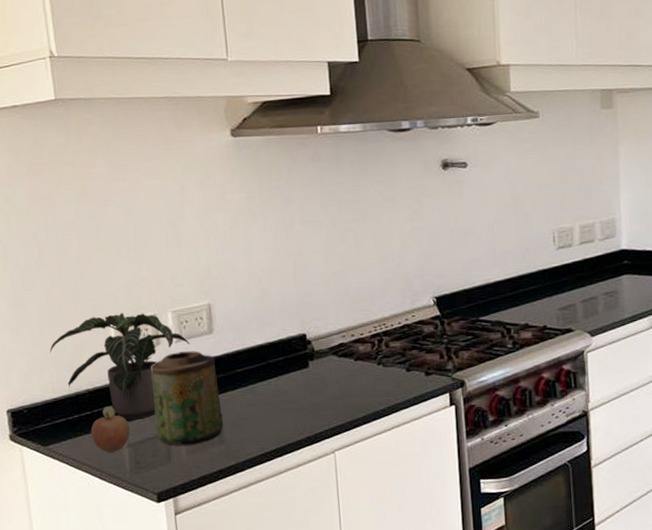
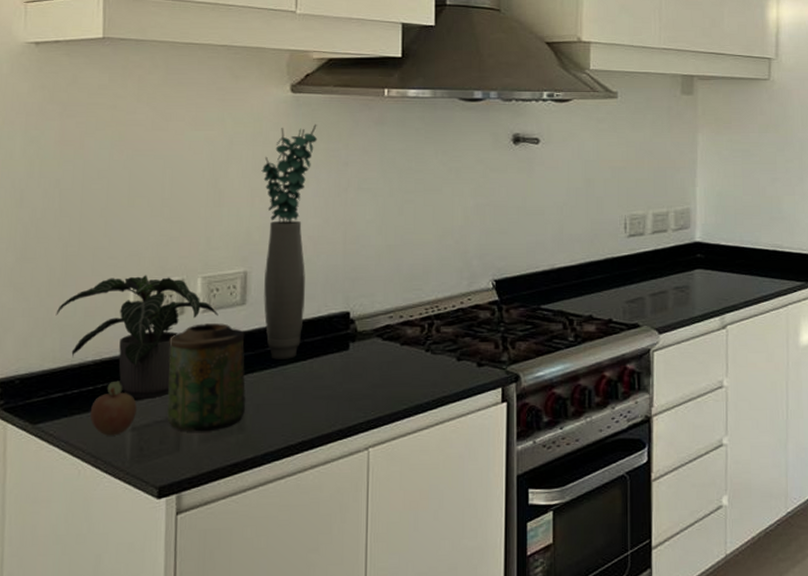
vase: none [213,164,266,380] -> present [261,123,318,360]

